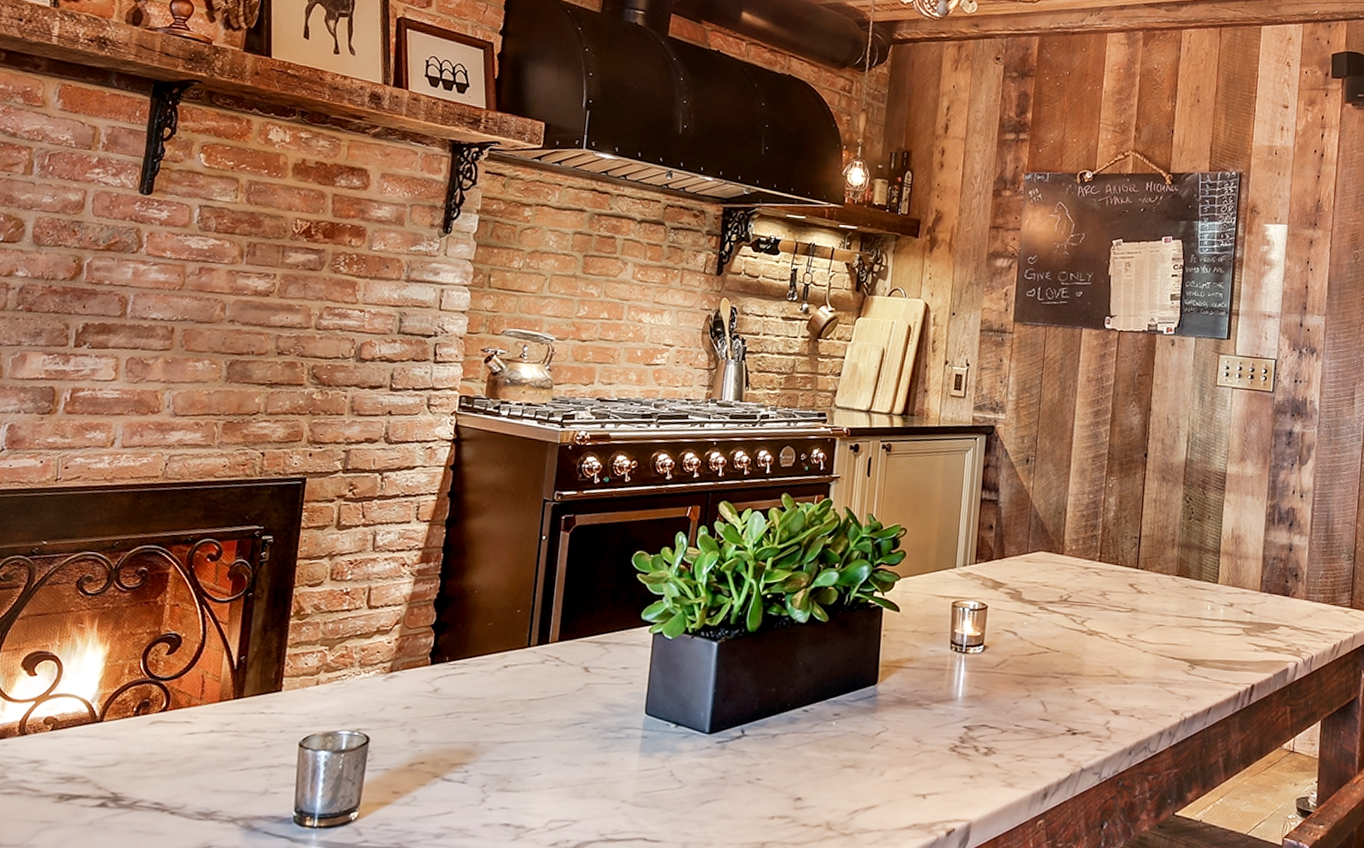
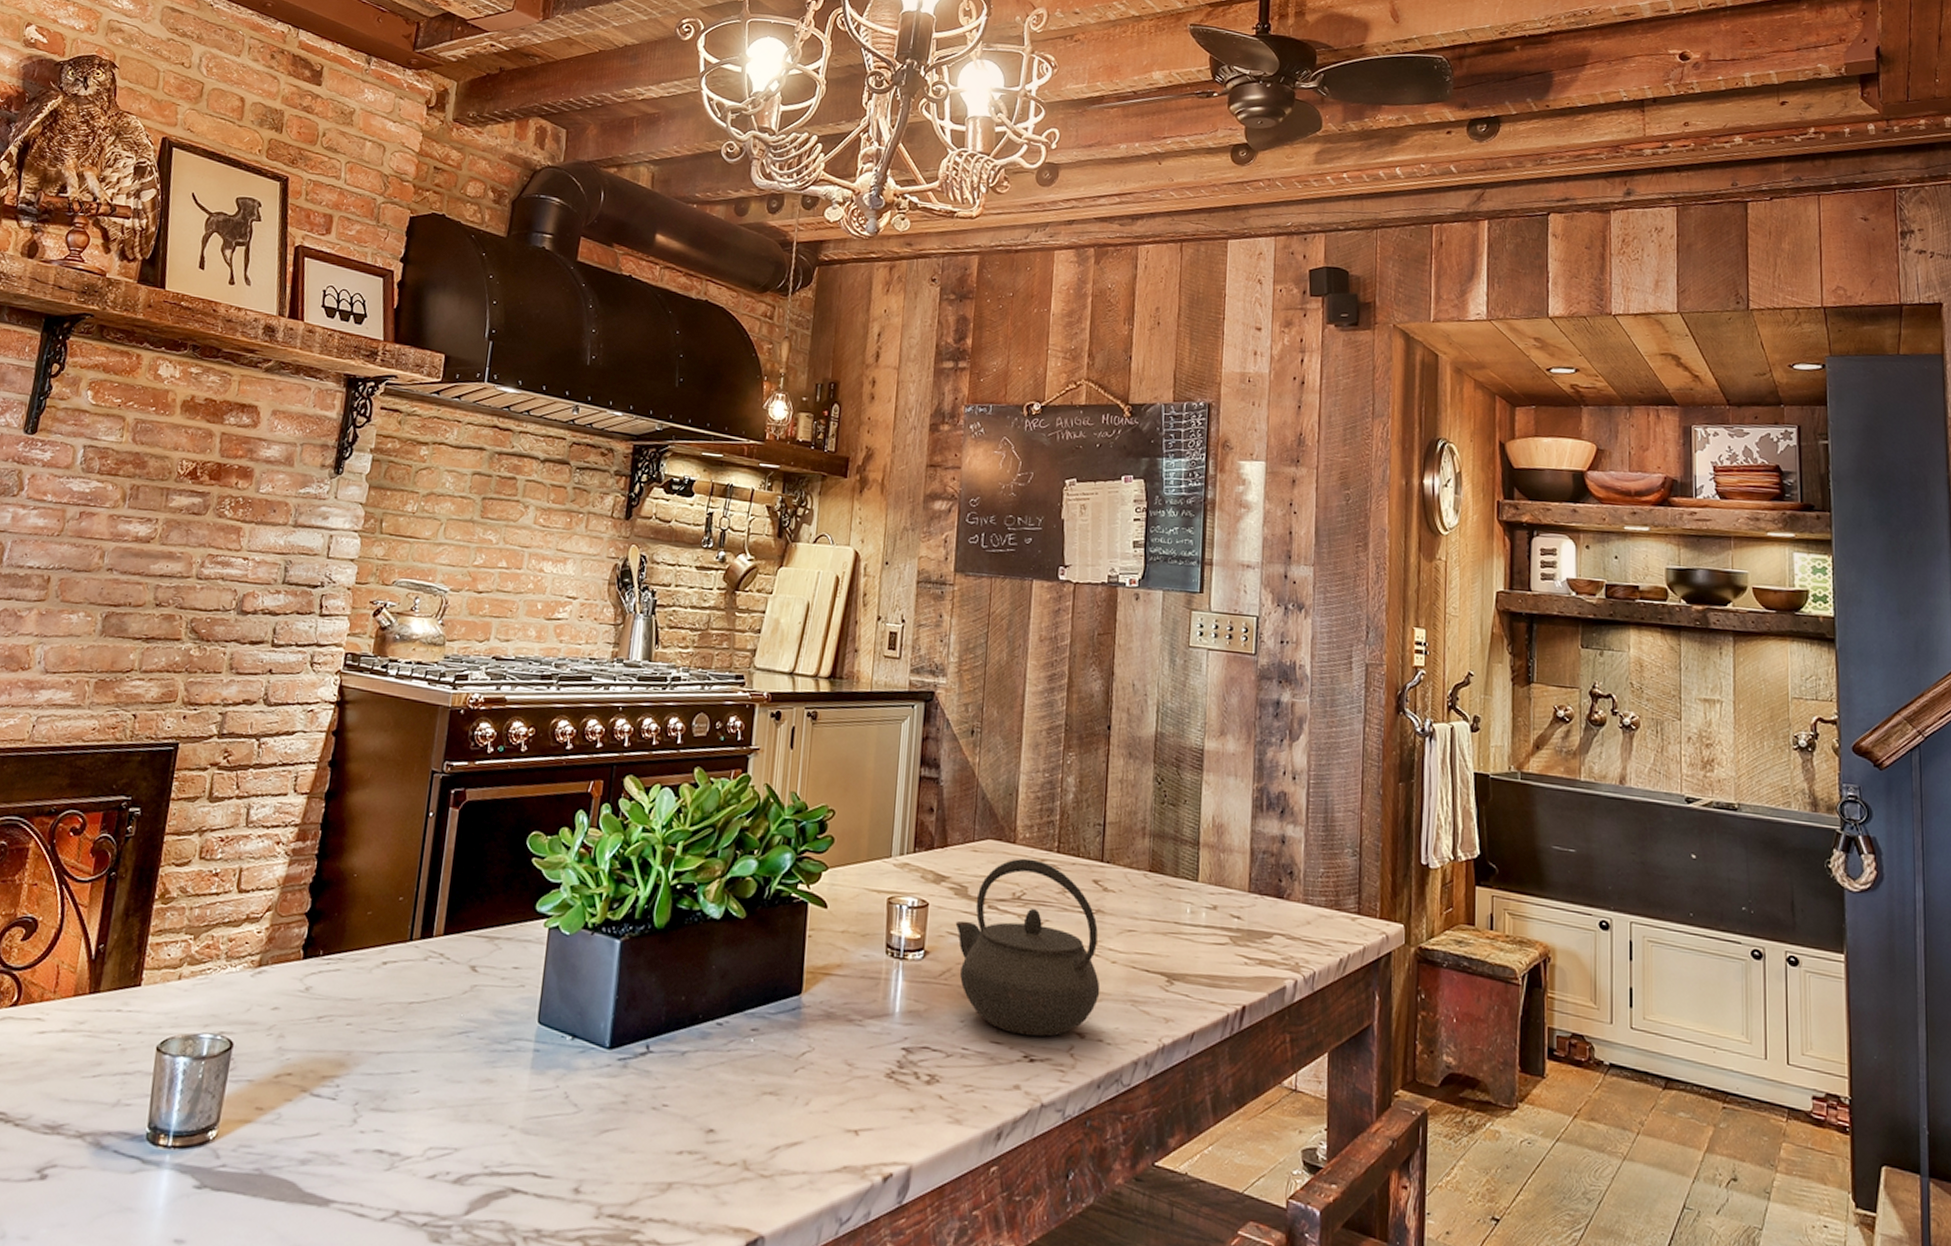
kettle: none [1011,566,1133,714] -> present [955,858,1100,1037]

